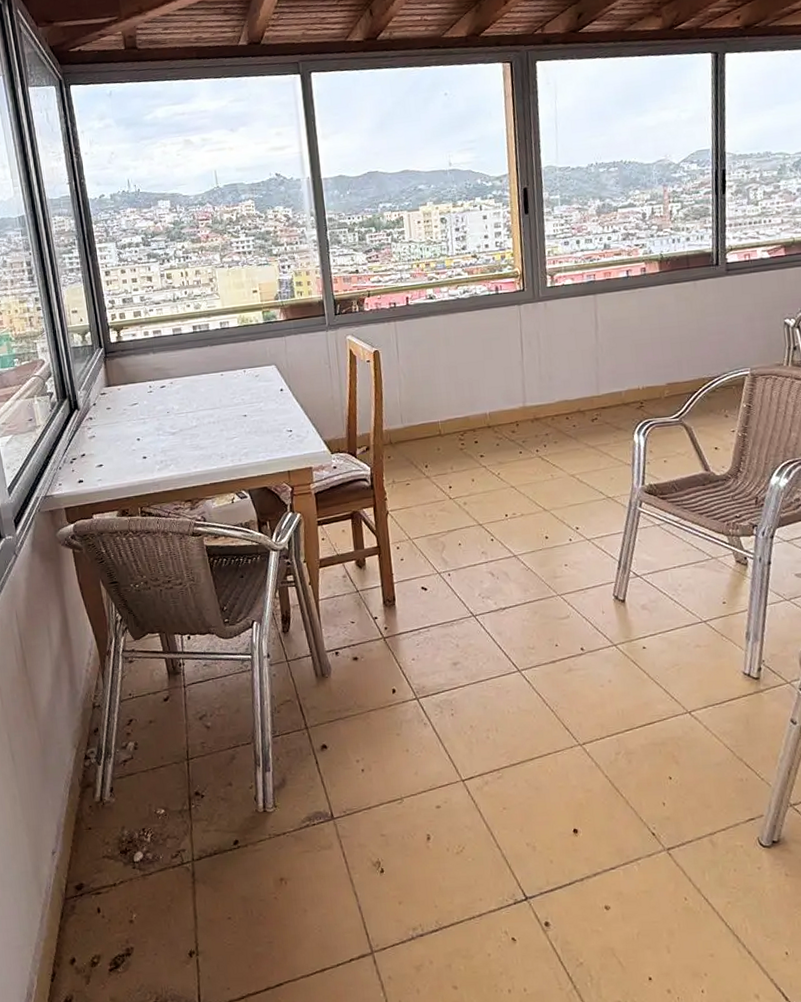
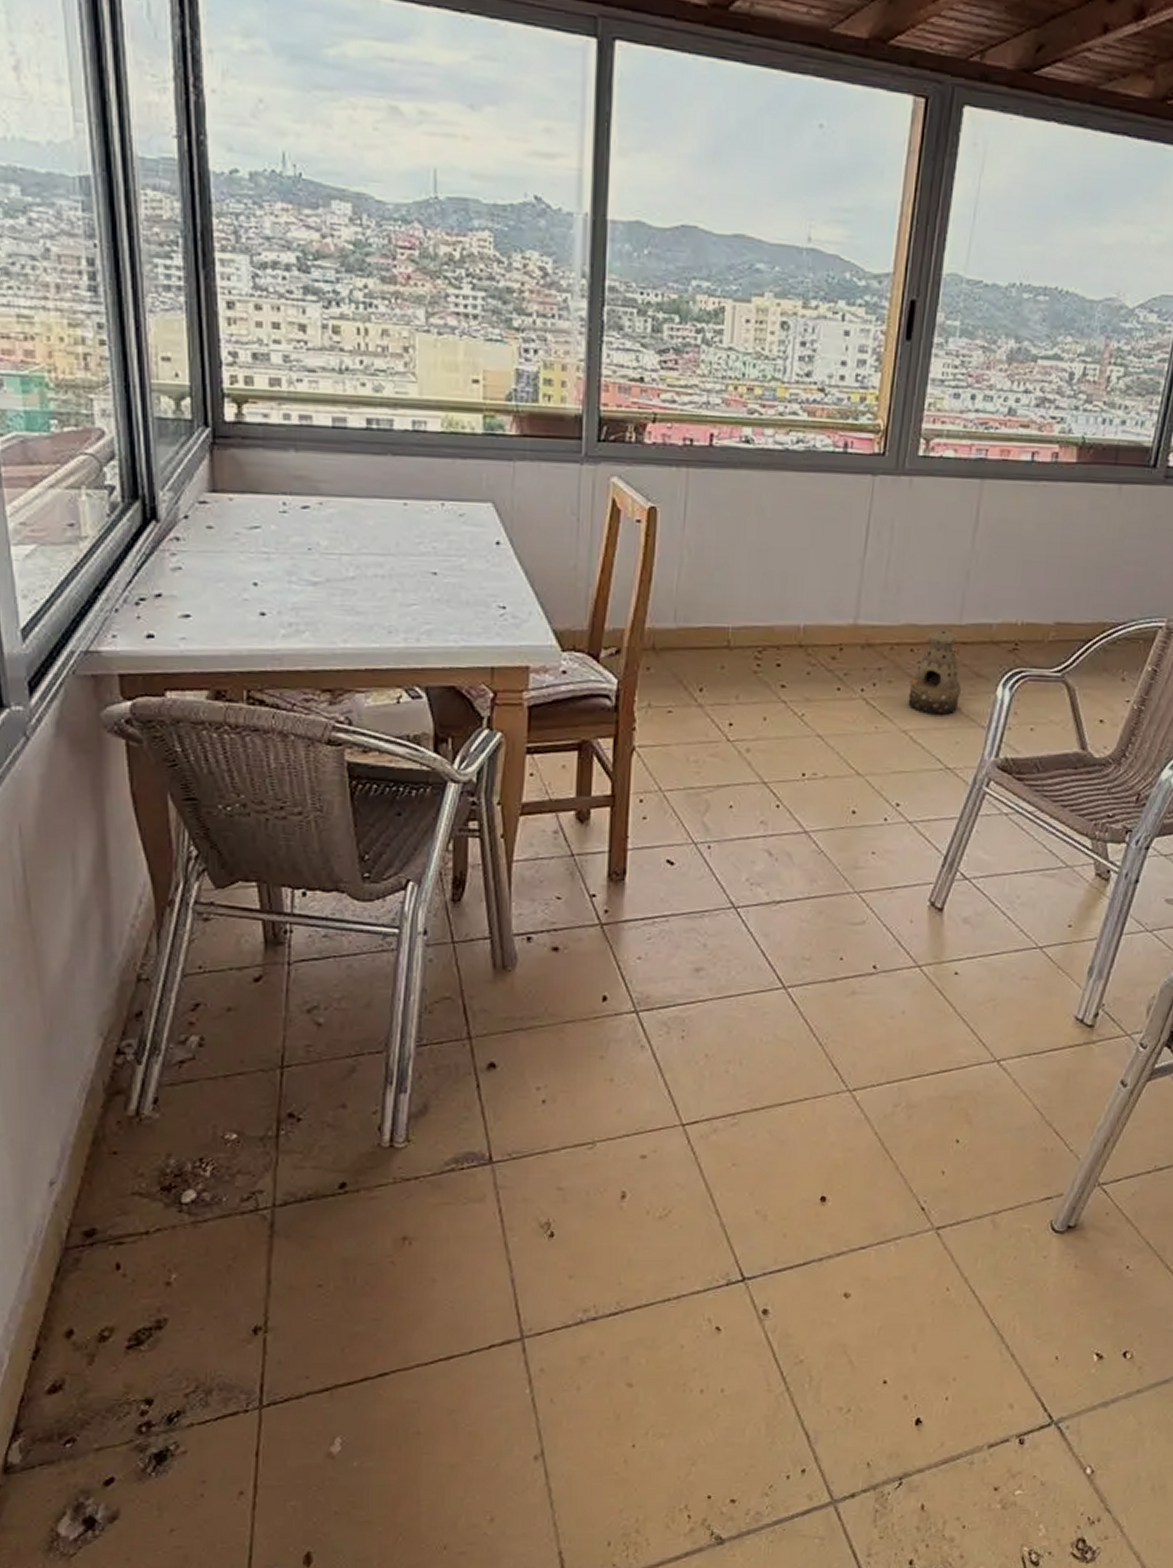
lantern: none [570,401,608,461] -> present [908,630,962,716]

